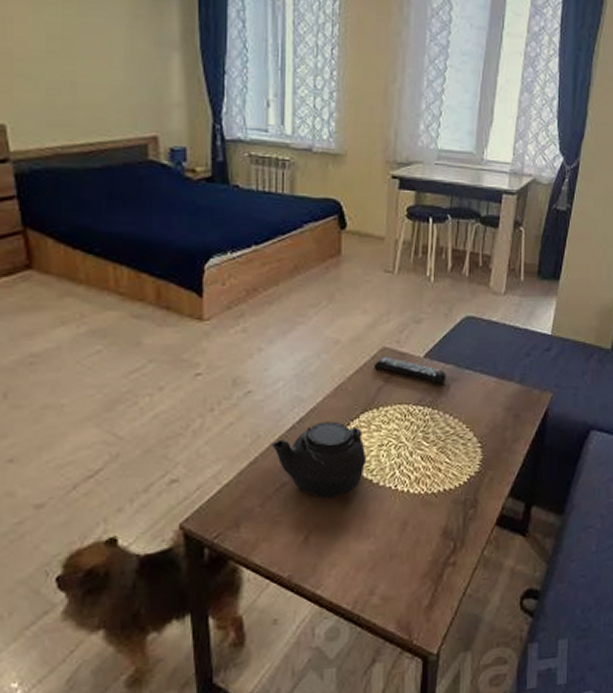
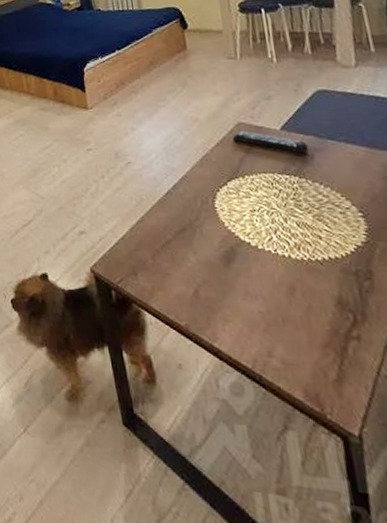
teapot: present [272,421,367,498] -> none [153,188,242,257]

